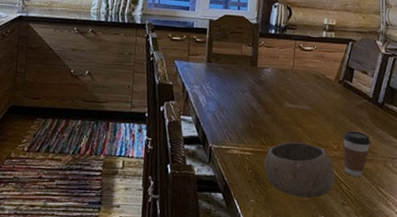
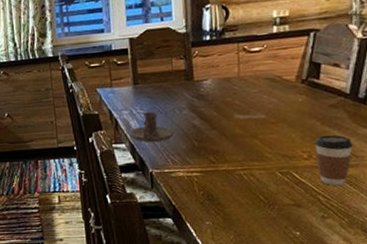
candle holder: none [197,90,235,119] -> present [129,112,175,143]
bowl: present [264,142,334,198] -> none [217,155,308,215]

